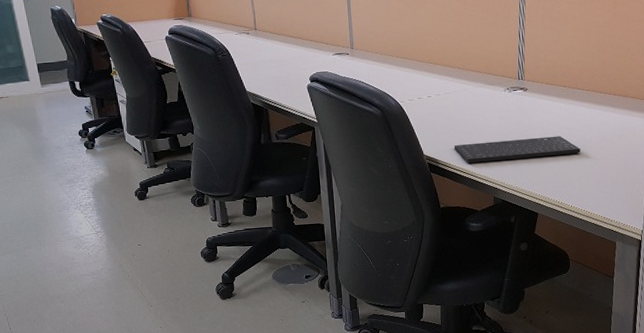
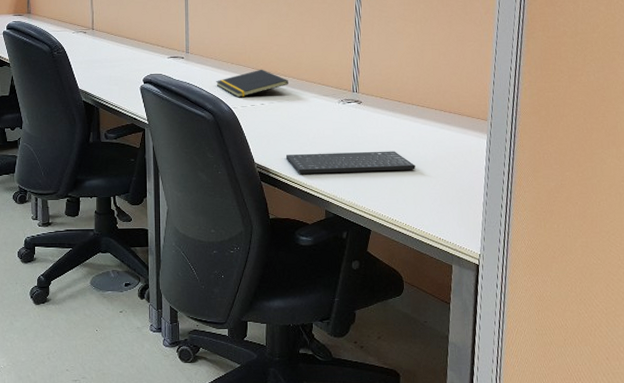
notepad: none [382,61,454,91] -> present [216,69,288,98]

